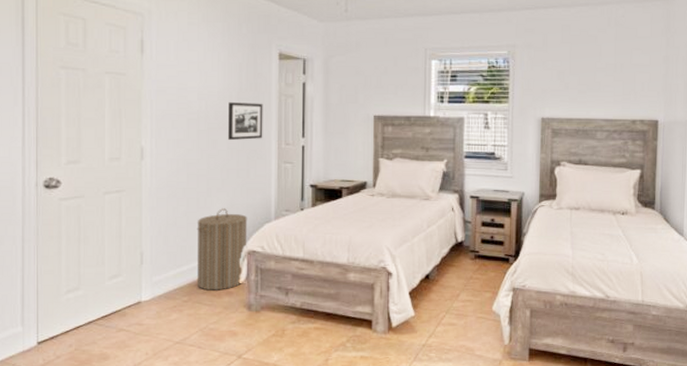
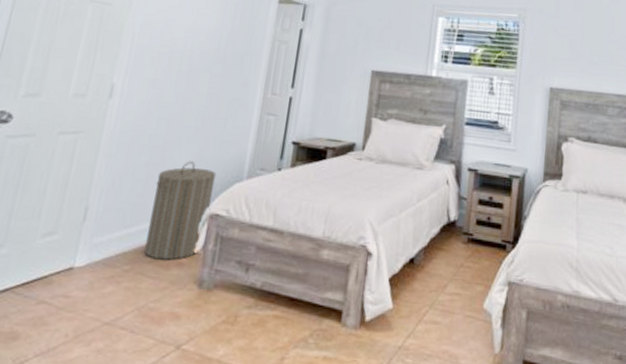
picture frame: present [228,102,263,141] -> none [210,43,254,86]

